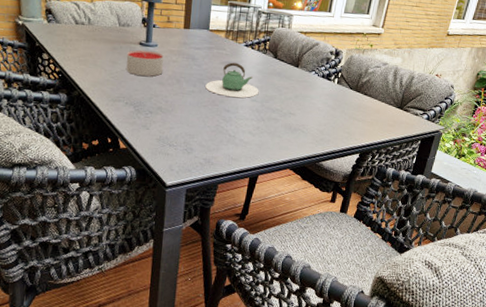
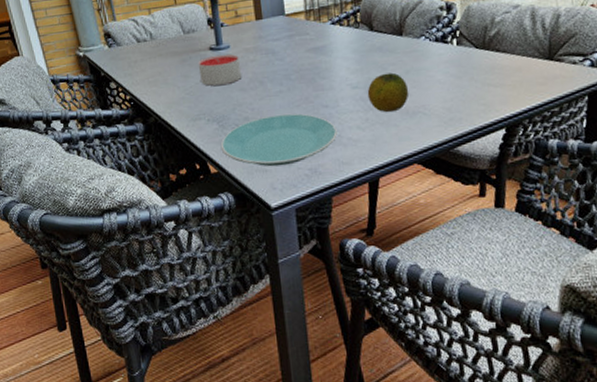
plate: none [133,109,233,153] -> present [220,113,337,167]
teapot: present [205,62,259,98] -> none [293,46,360,90]
fruit: none [262,94,295,126] -> present [367,72,409,113]

